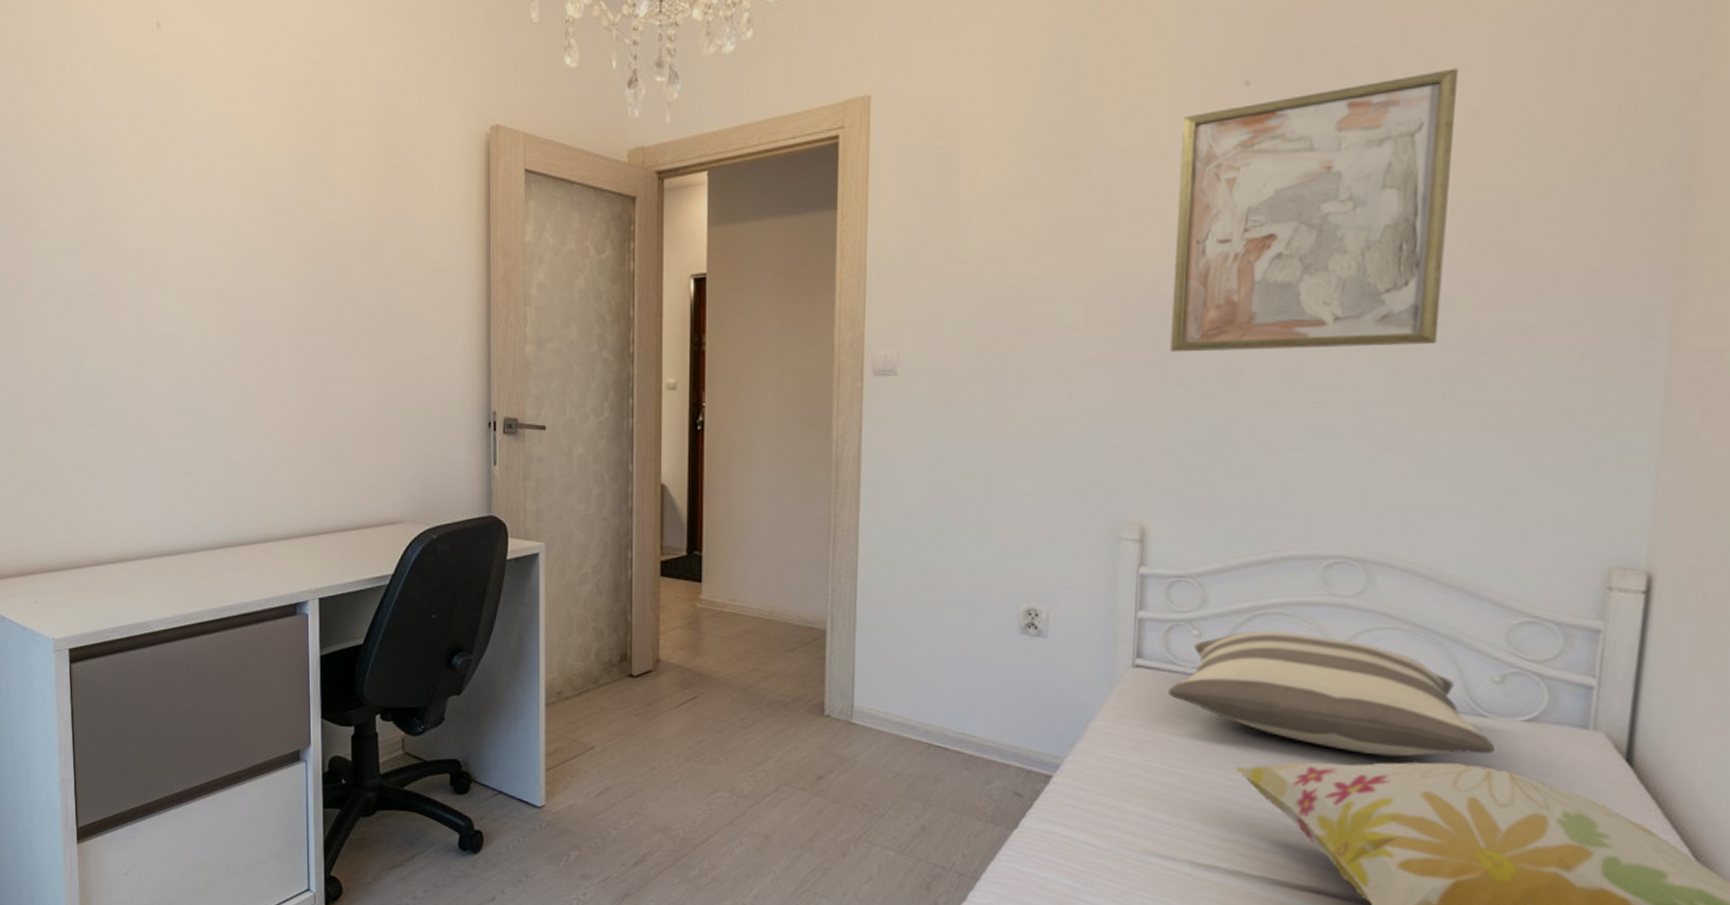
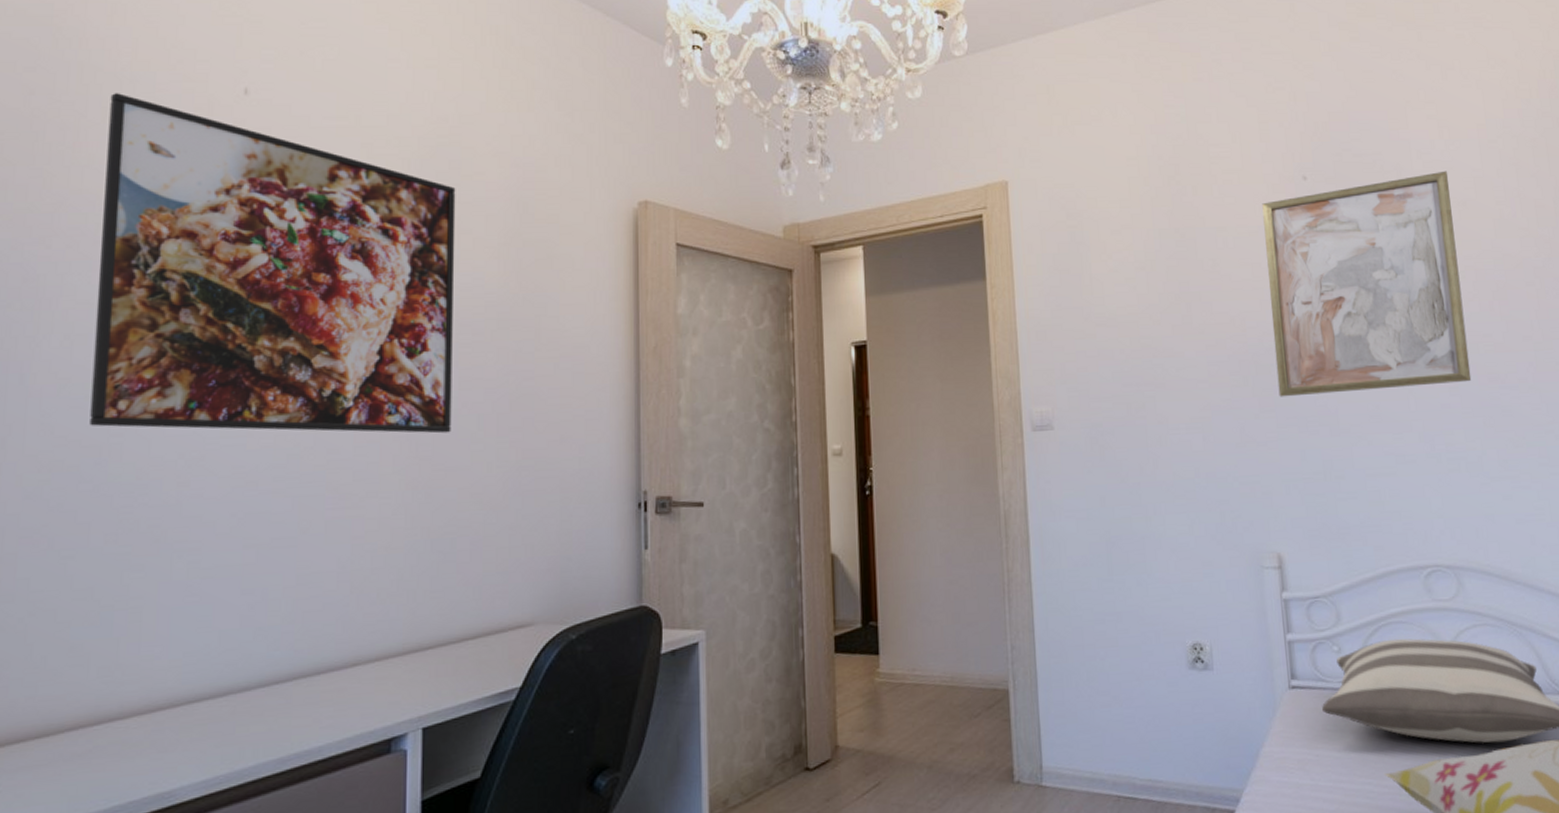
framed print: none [59,31,333,349] -> present [90,93,456,434]

